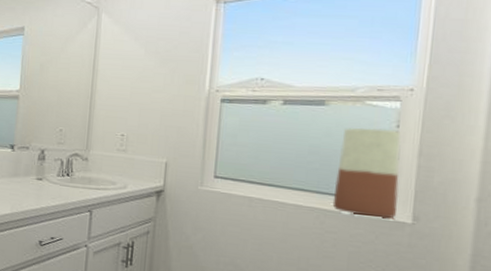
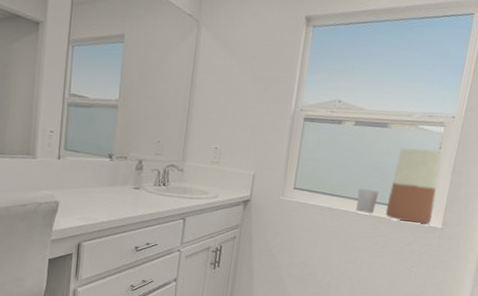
candle holder: none [293,176,322,206] -> present [356,189,379,214]

